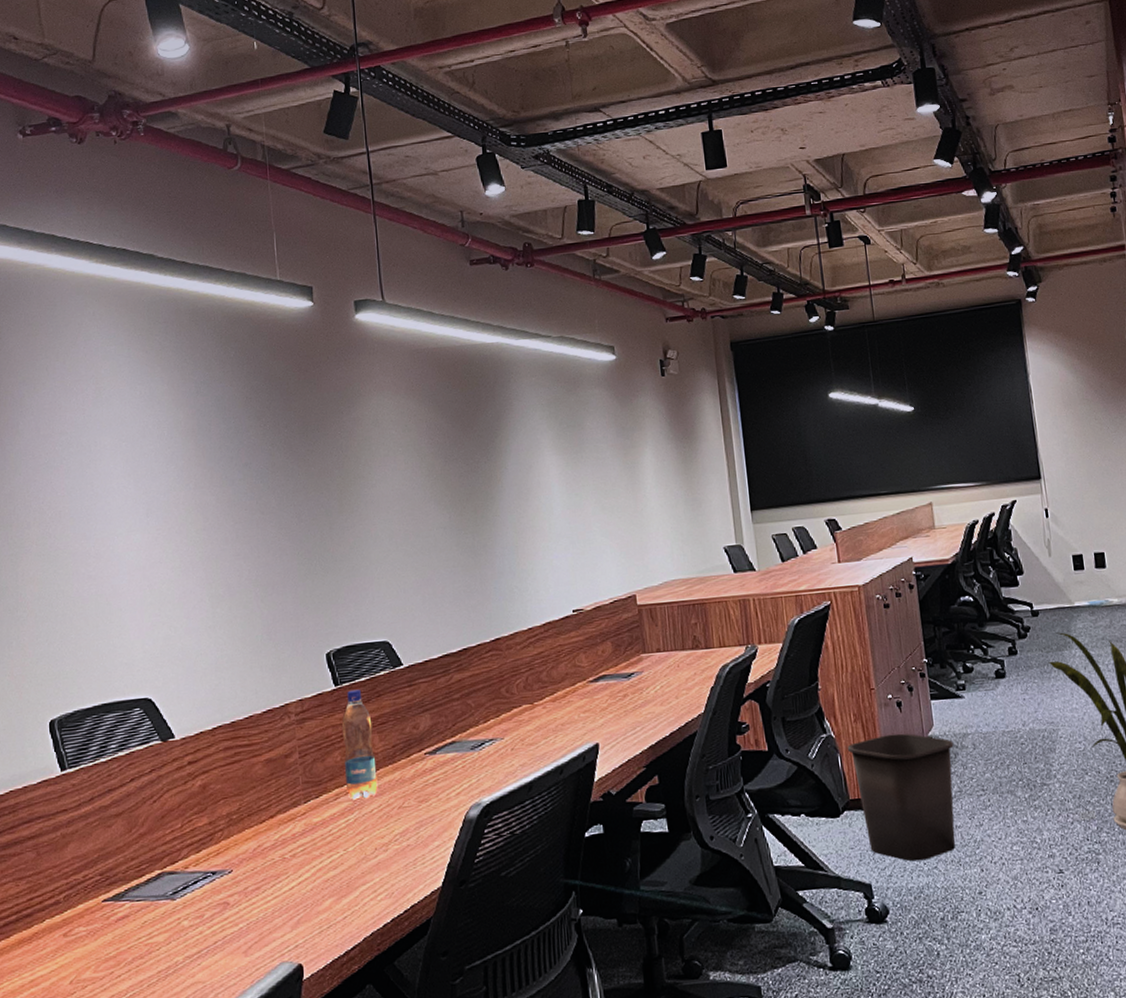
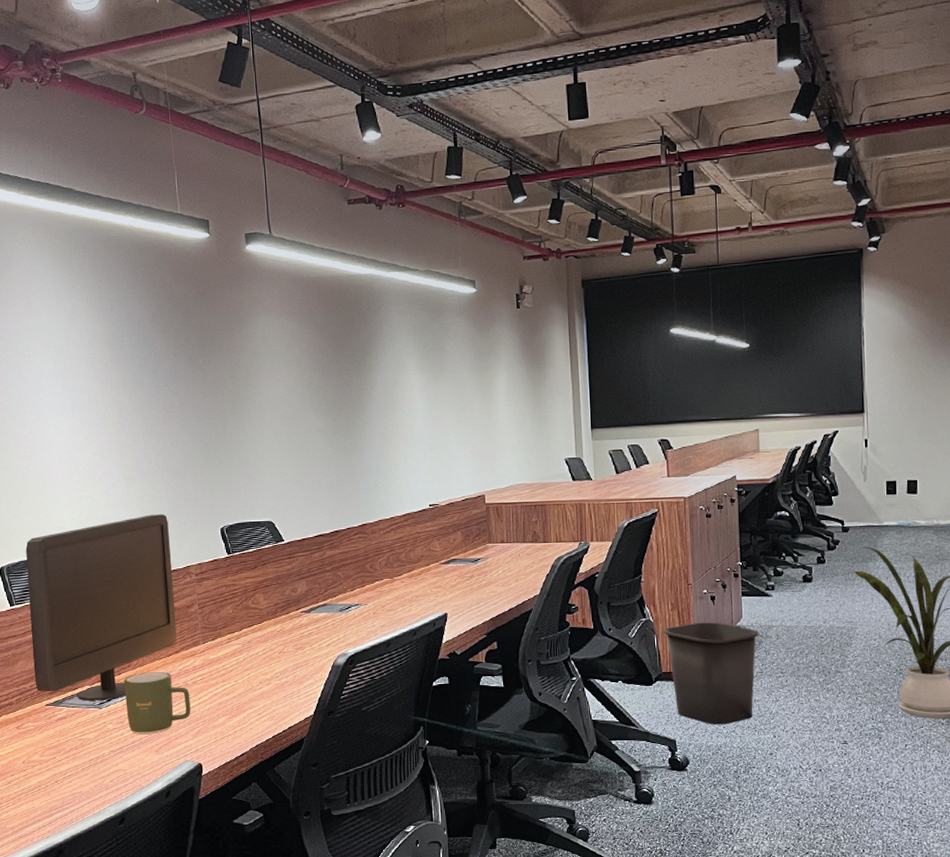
computer monitor: none [83,640,272,891] -> present [25,514,177,701]
mug: none [205,844,289,931] -> present [124,672,191,734]
bottle: present [341,689,378,800] -> none [233,558,262,644]

